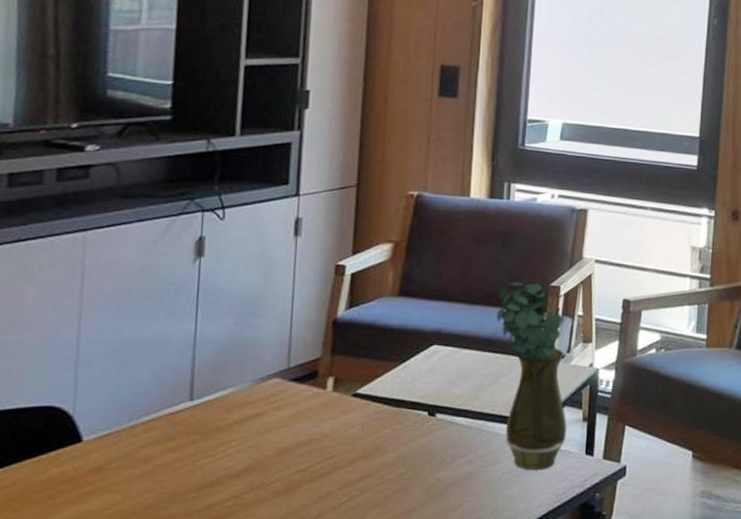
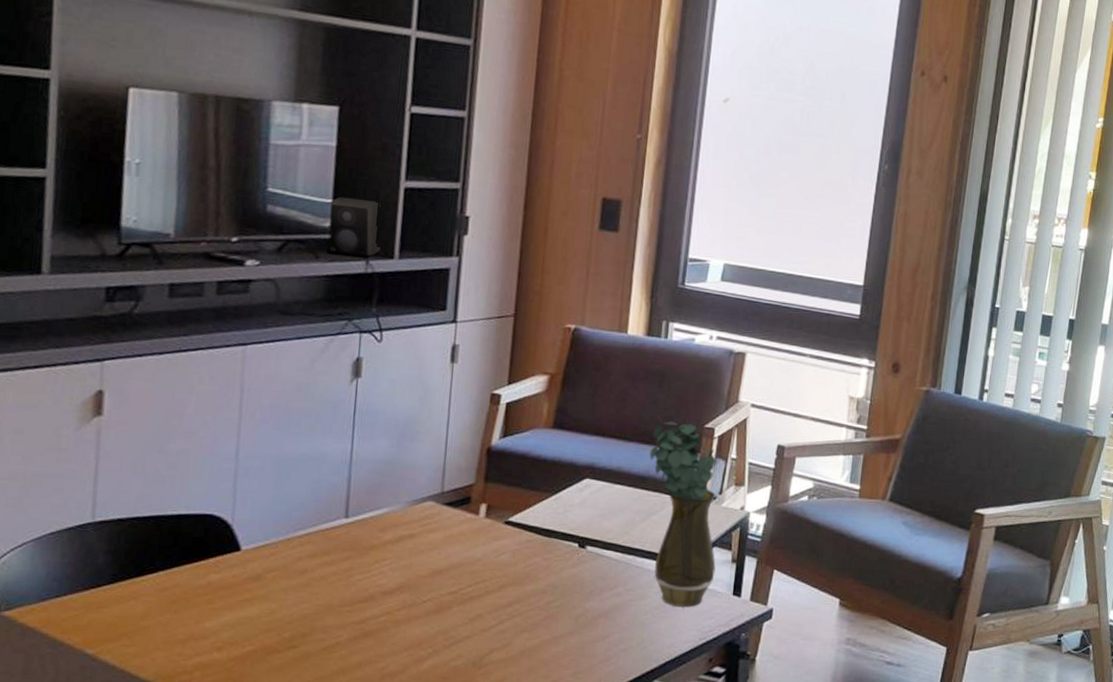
speaker: none [166,78,222,137] -> present [326,197,381,259]

